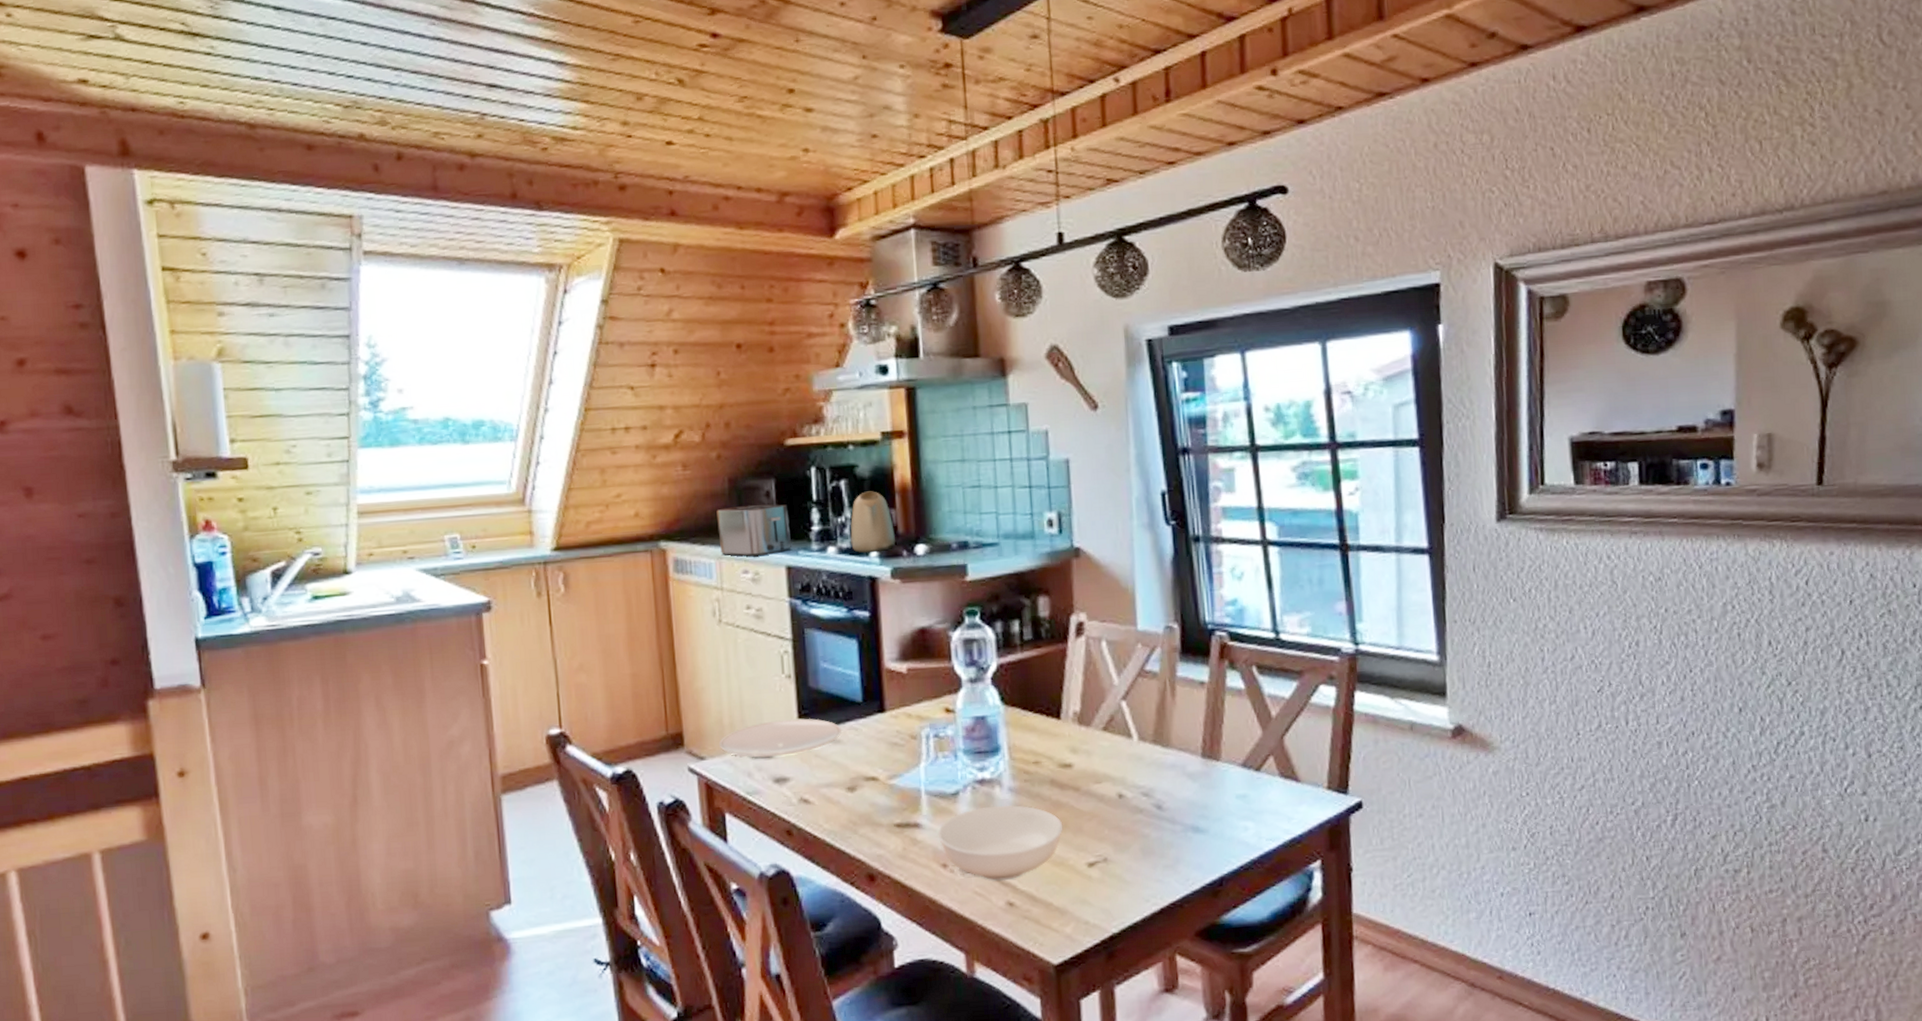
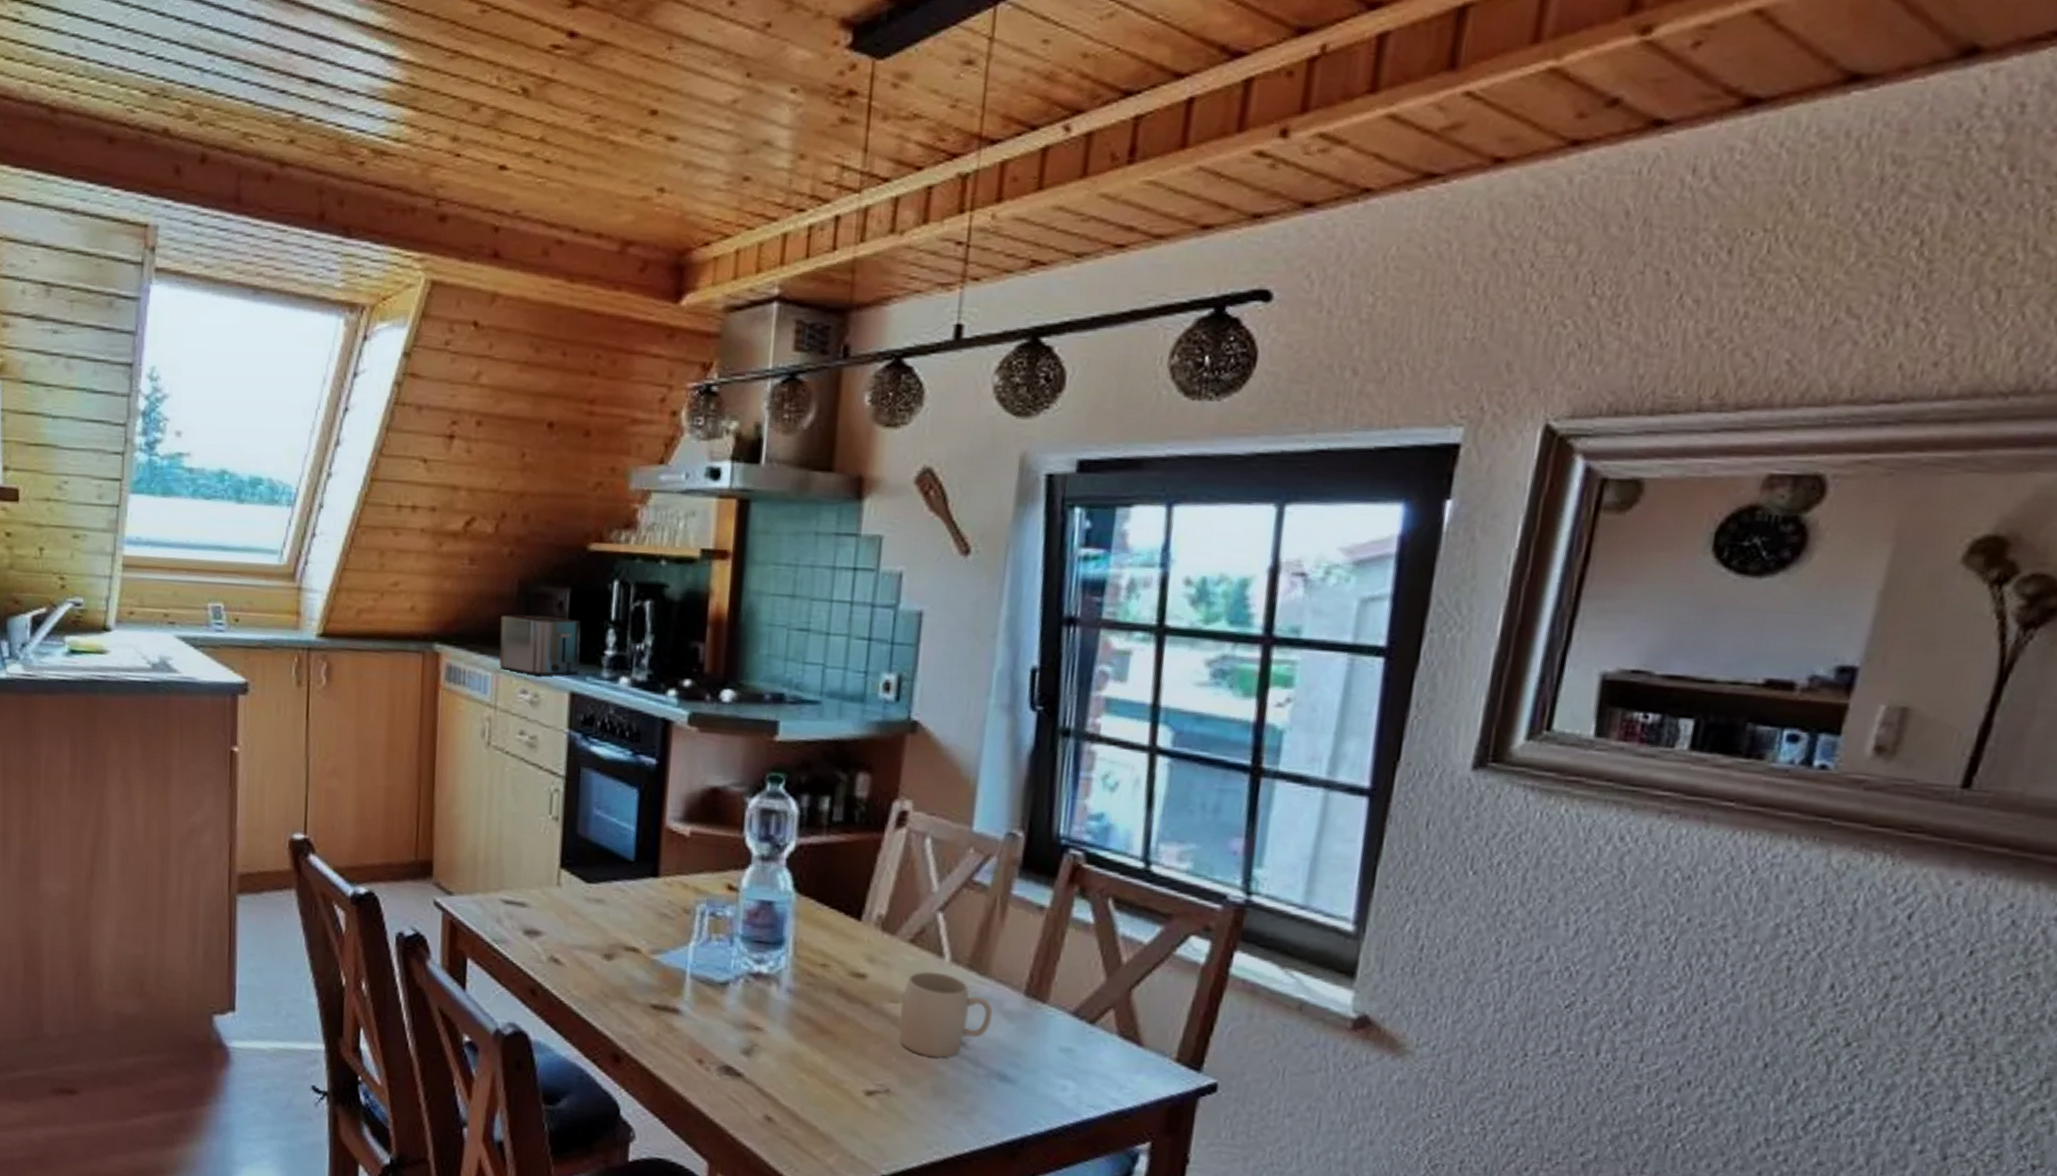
plate: present [719,718,841,758] -> none [471,865,606,907]
kettle: present [850,491,895,553] -> none [647,617,700,692]
bowl: present [937,804,1063,881] -> none [697,1004,844,1092]
mug: none [1104,750,1180,824] -> present [899,971,993,1058]

